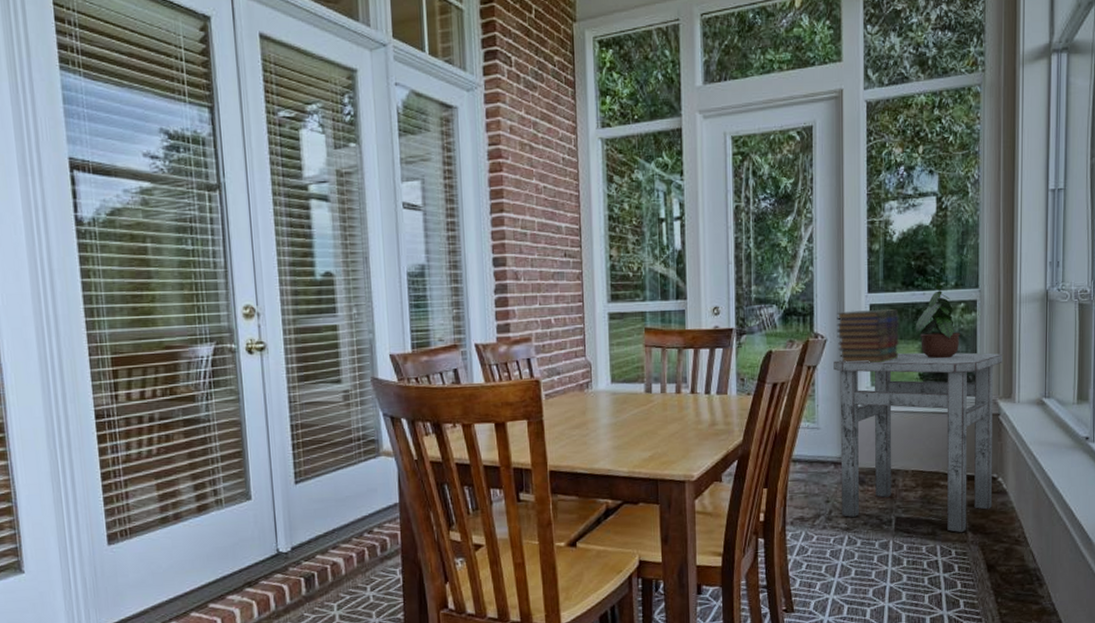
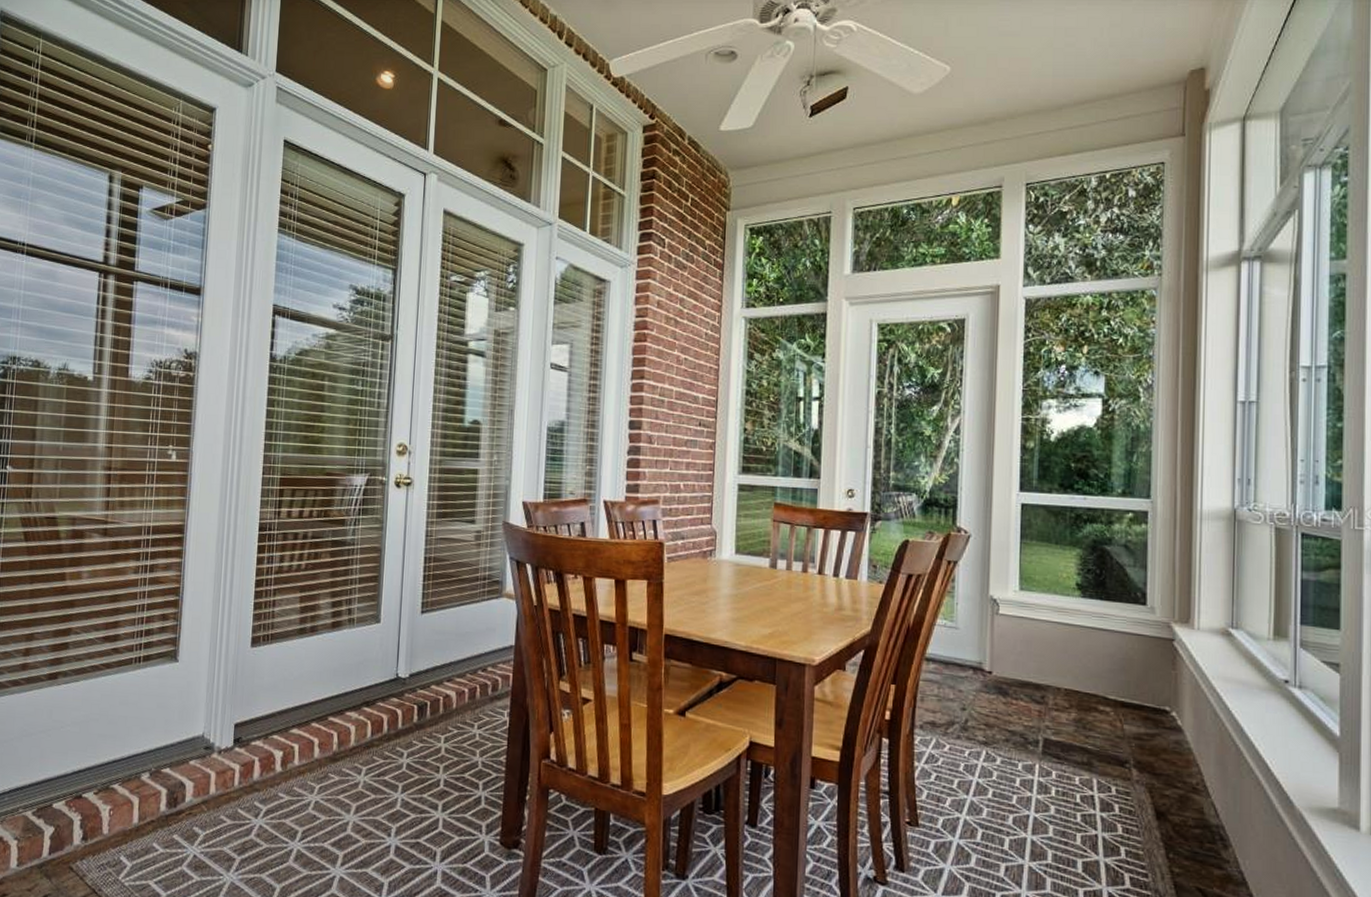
side table: present [834,352,1002,533] -> none [977,557,1179,769]
book stack: present [837,308,900,363] -> none [982,507,1055,566]
potted plant: present [916,278,960,359] -> none [1074,483,1127,571]

